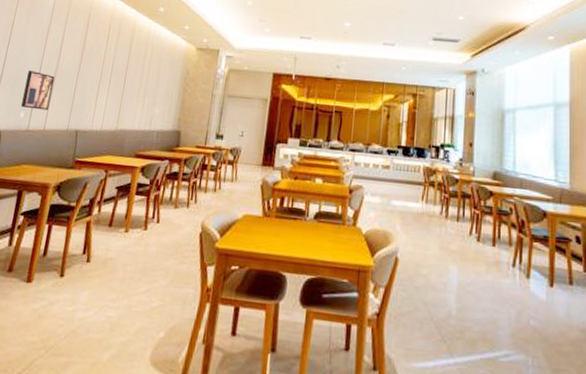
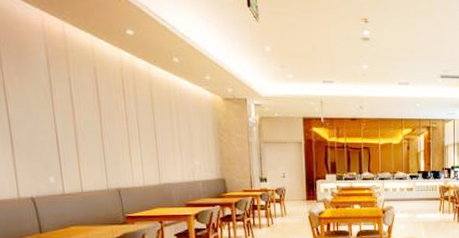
wall art: present [21,71,55,111] -> none [43,134,81,173]

